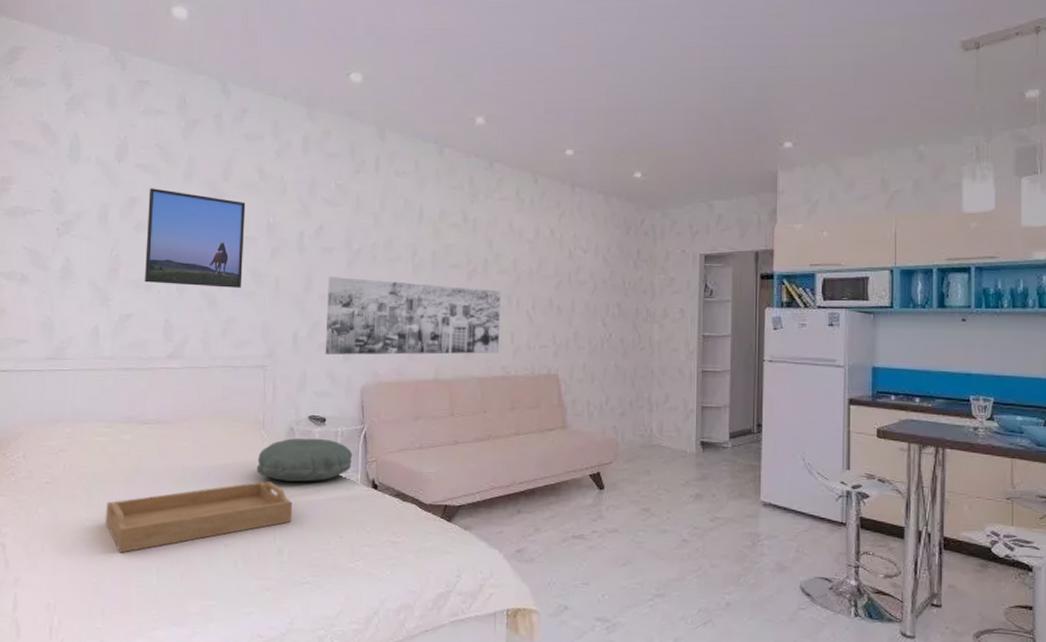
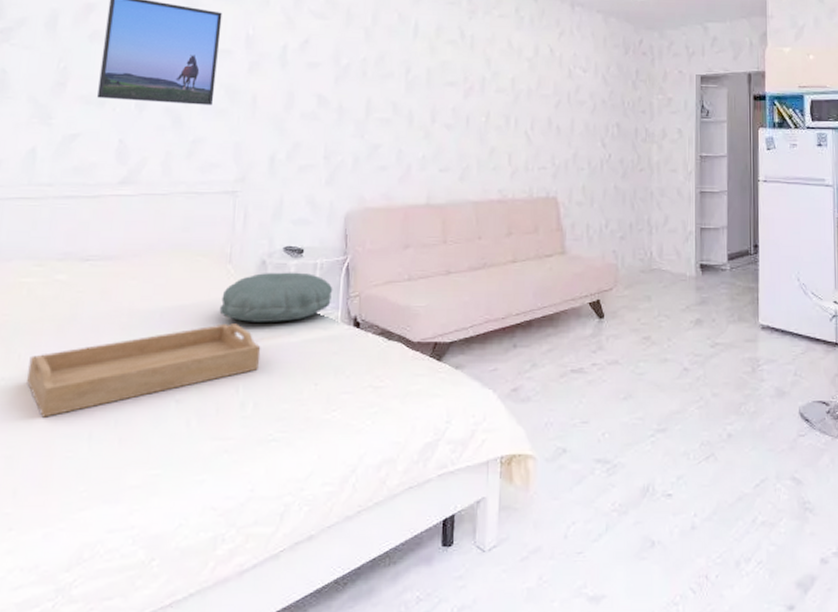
wall art: present [325,277,501,355] -> none [305,94,499,179]

